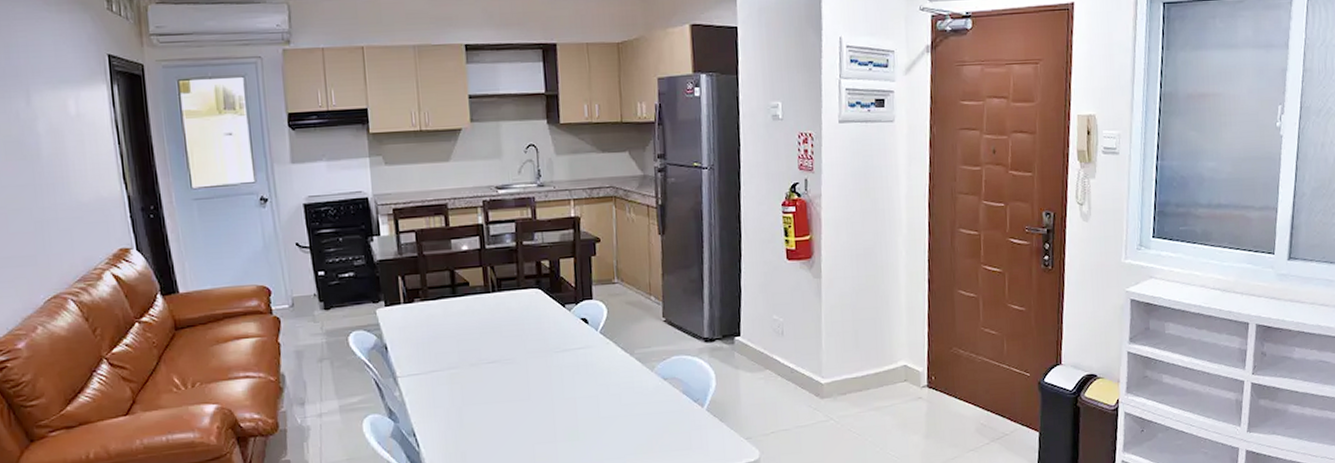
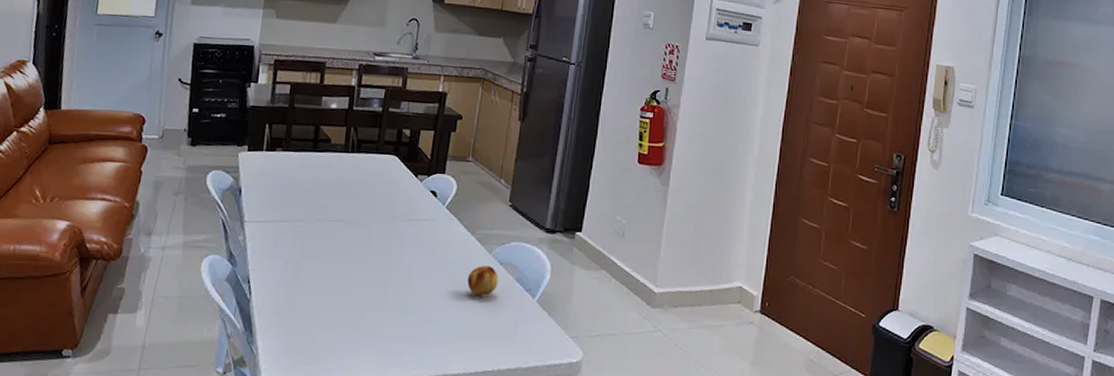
fruit: none [634,383,665,414] -> present [467,266,499,297]

